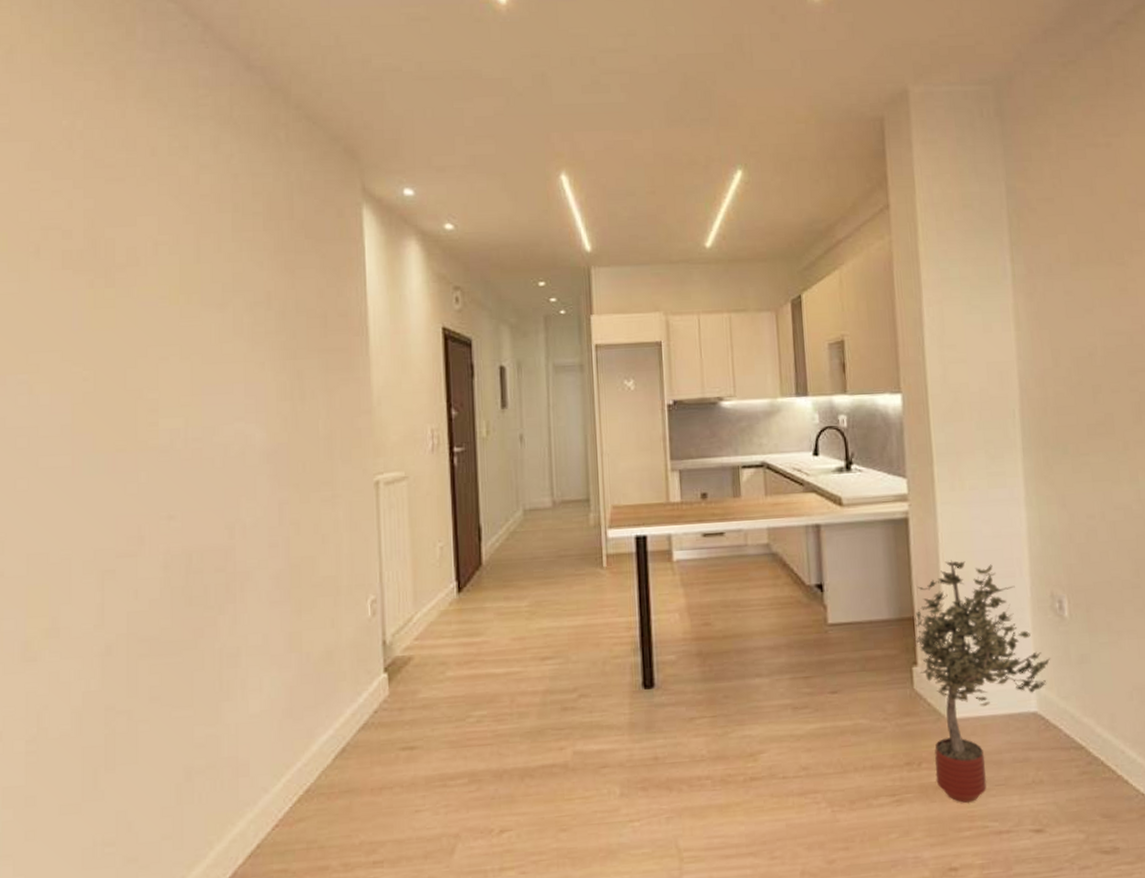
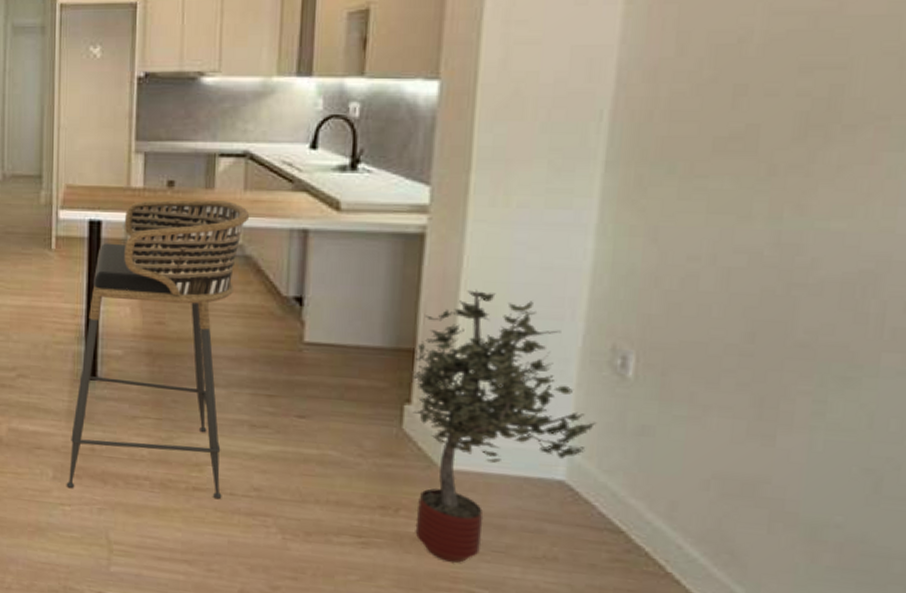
bar stool: none [633,506,776,802] -> present [66,199,250,498]

